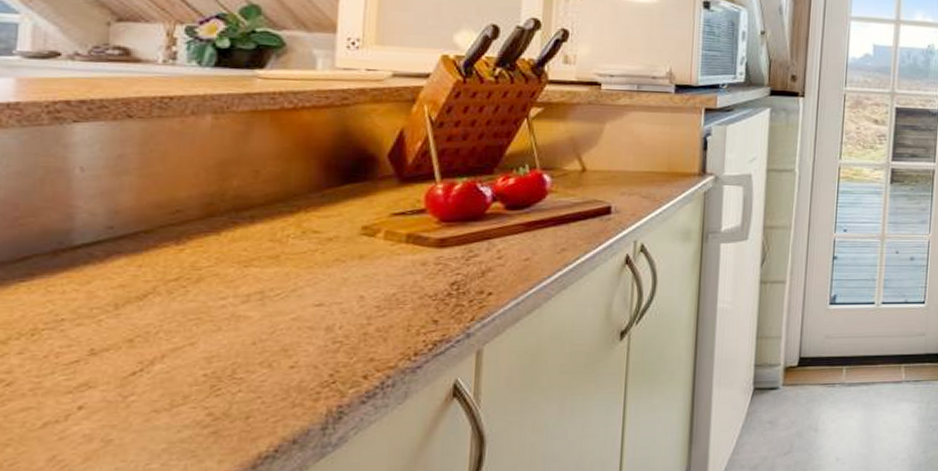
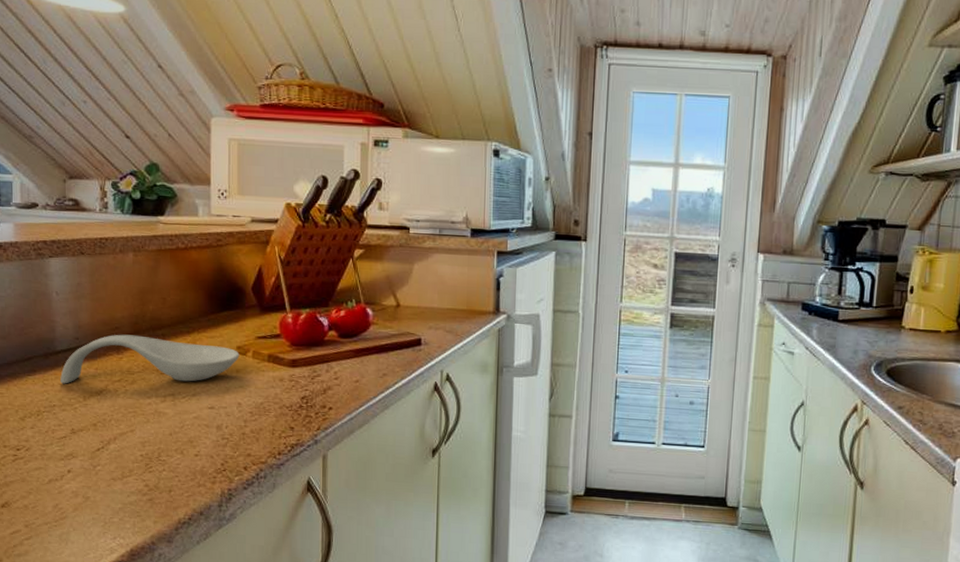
spoon rest: none [77,219,366,289] -> present [60,334,240,384]

